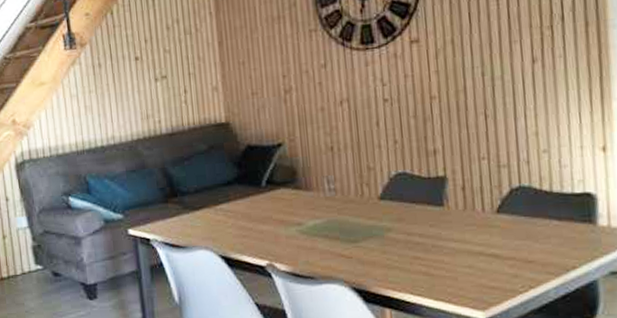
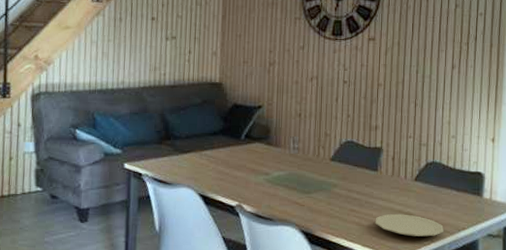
plate: none [448,256,545,284] -> present [375,213,444,237]

